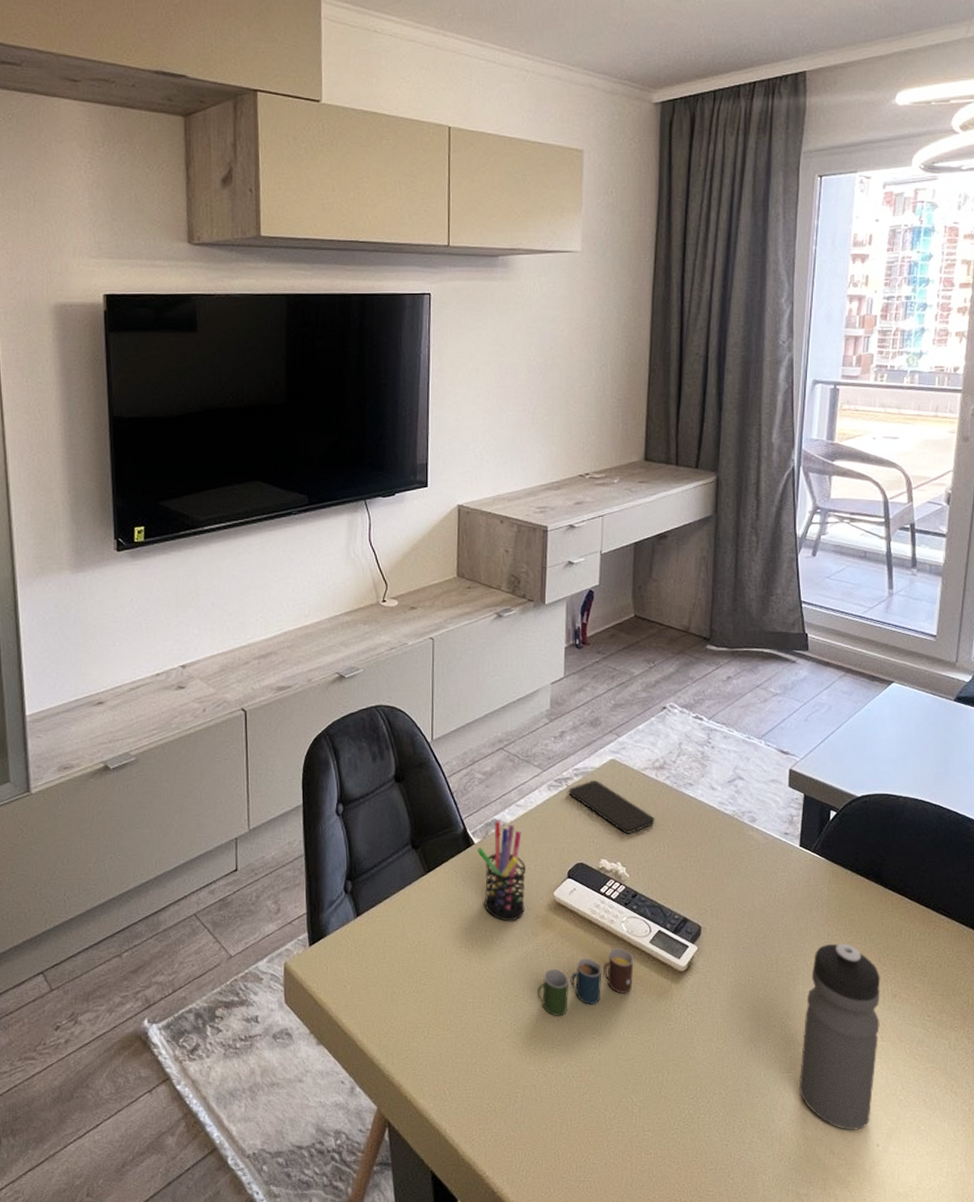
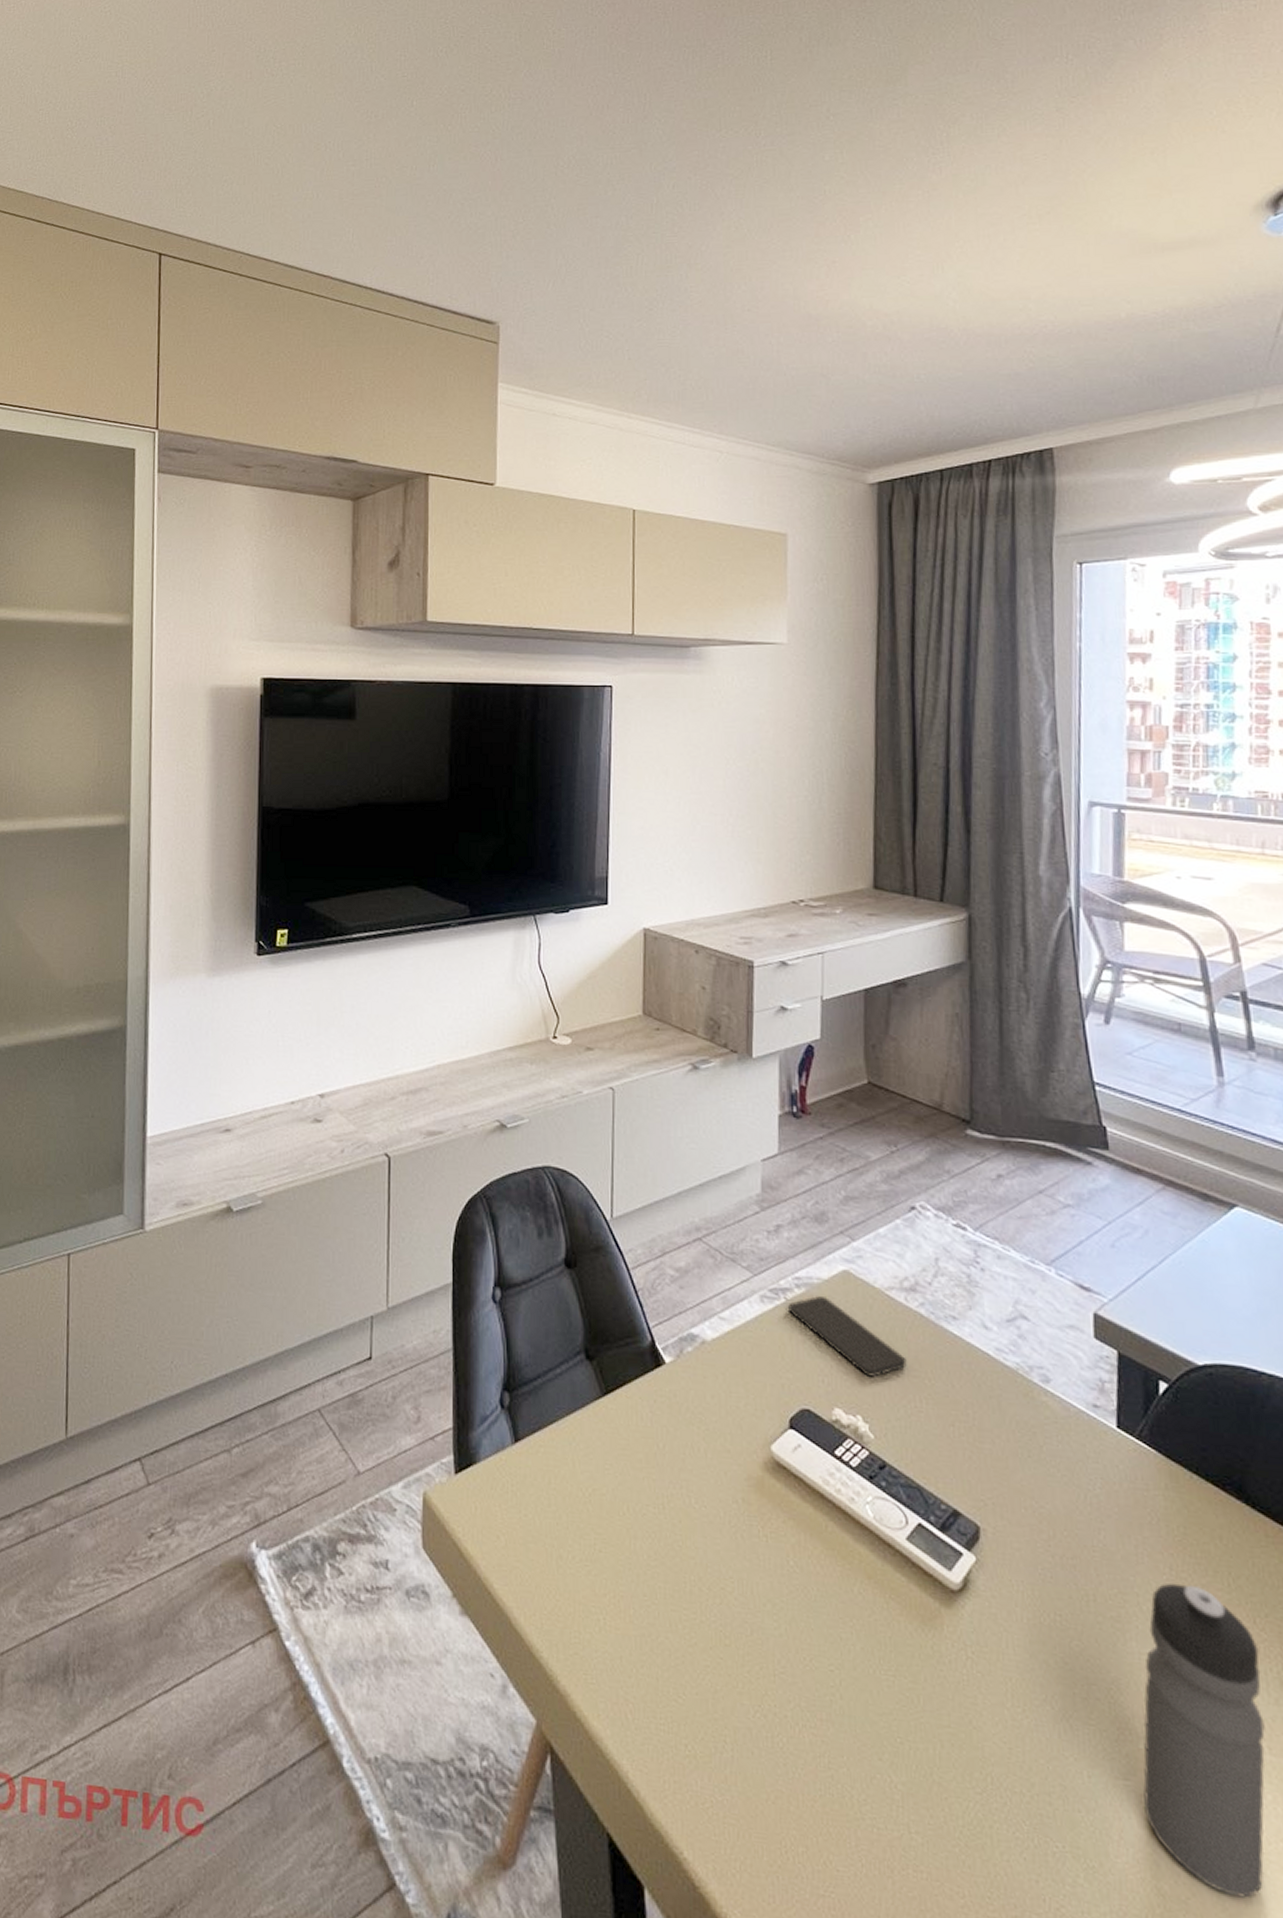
pen holder: present [477,821,527,921] -> none [669,1336,734,1478]
cup: present [538,947,634,1016] -> none [752,1539,885,1629]

